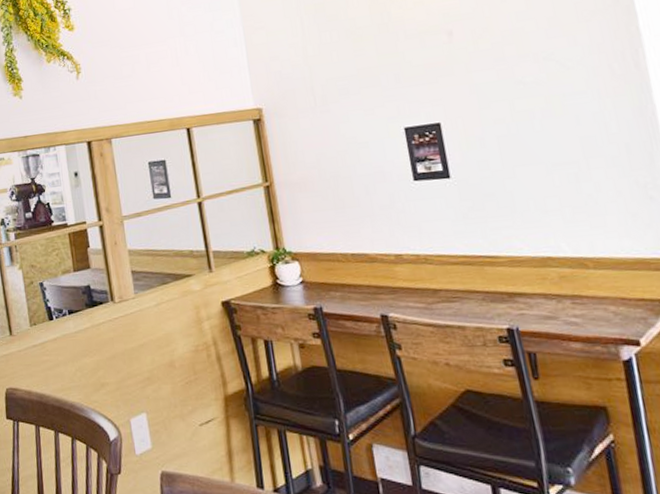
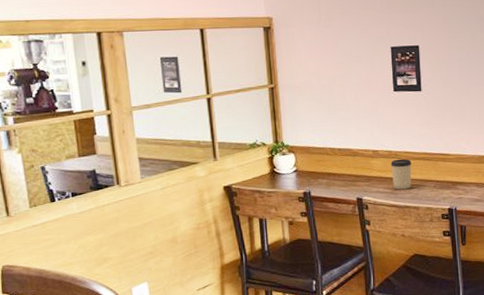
cup: none [420,263,452,304] -> present [391,158,412,190]

